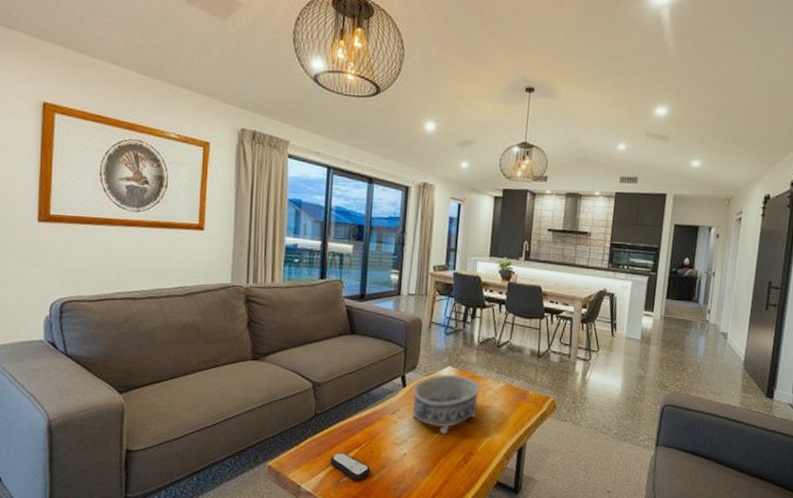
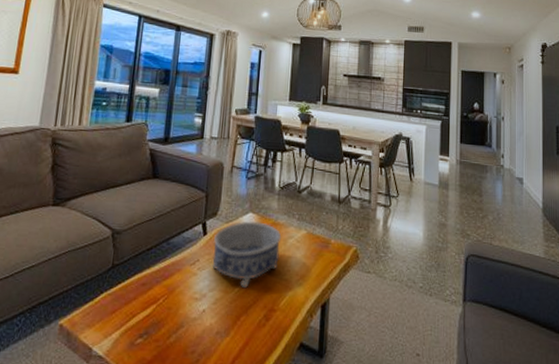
remote control: present [330,453,371,481] -> none [125,309,168,343]

